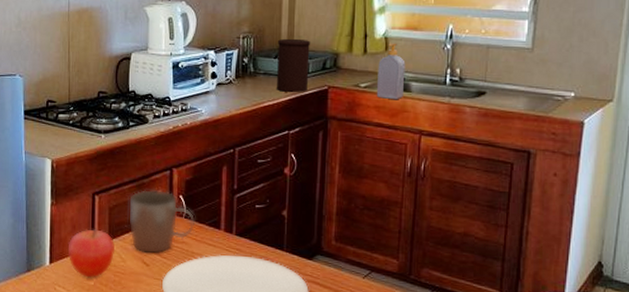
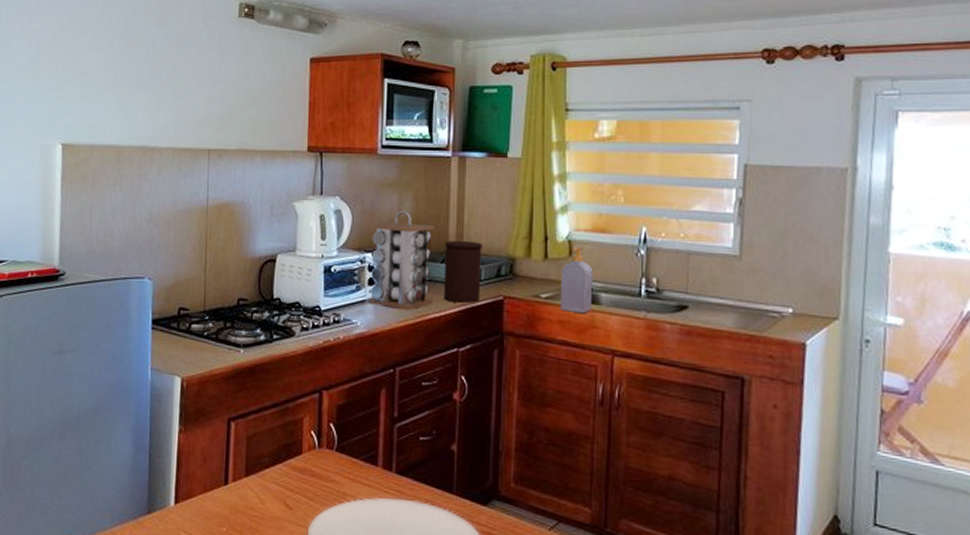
fruit: present [67,228,114,278] -> none [196,461,252,523]
mug: present [128,189,196,254] -> none [268,415,349,495]
spice rack: none [210,13,269,99] -> present [367,210,435,310]

